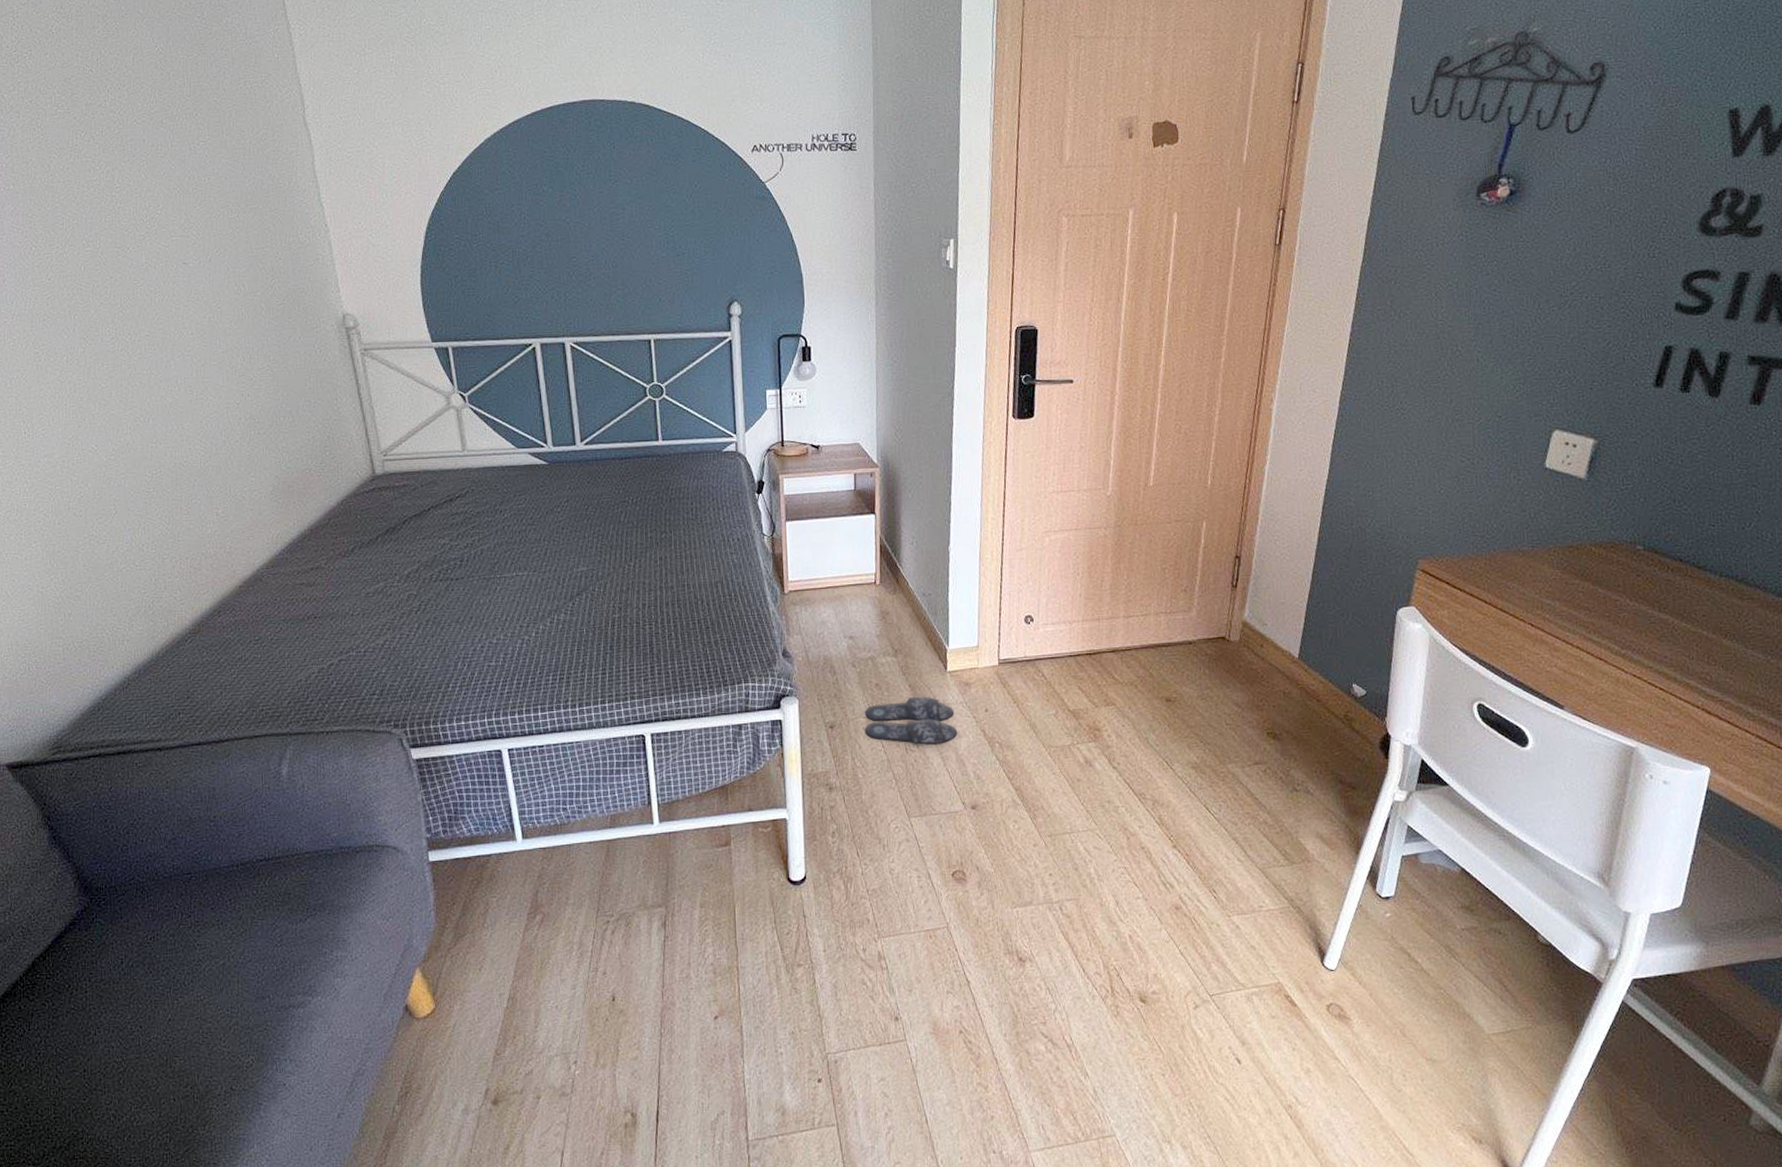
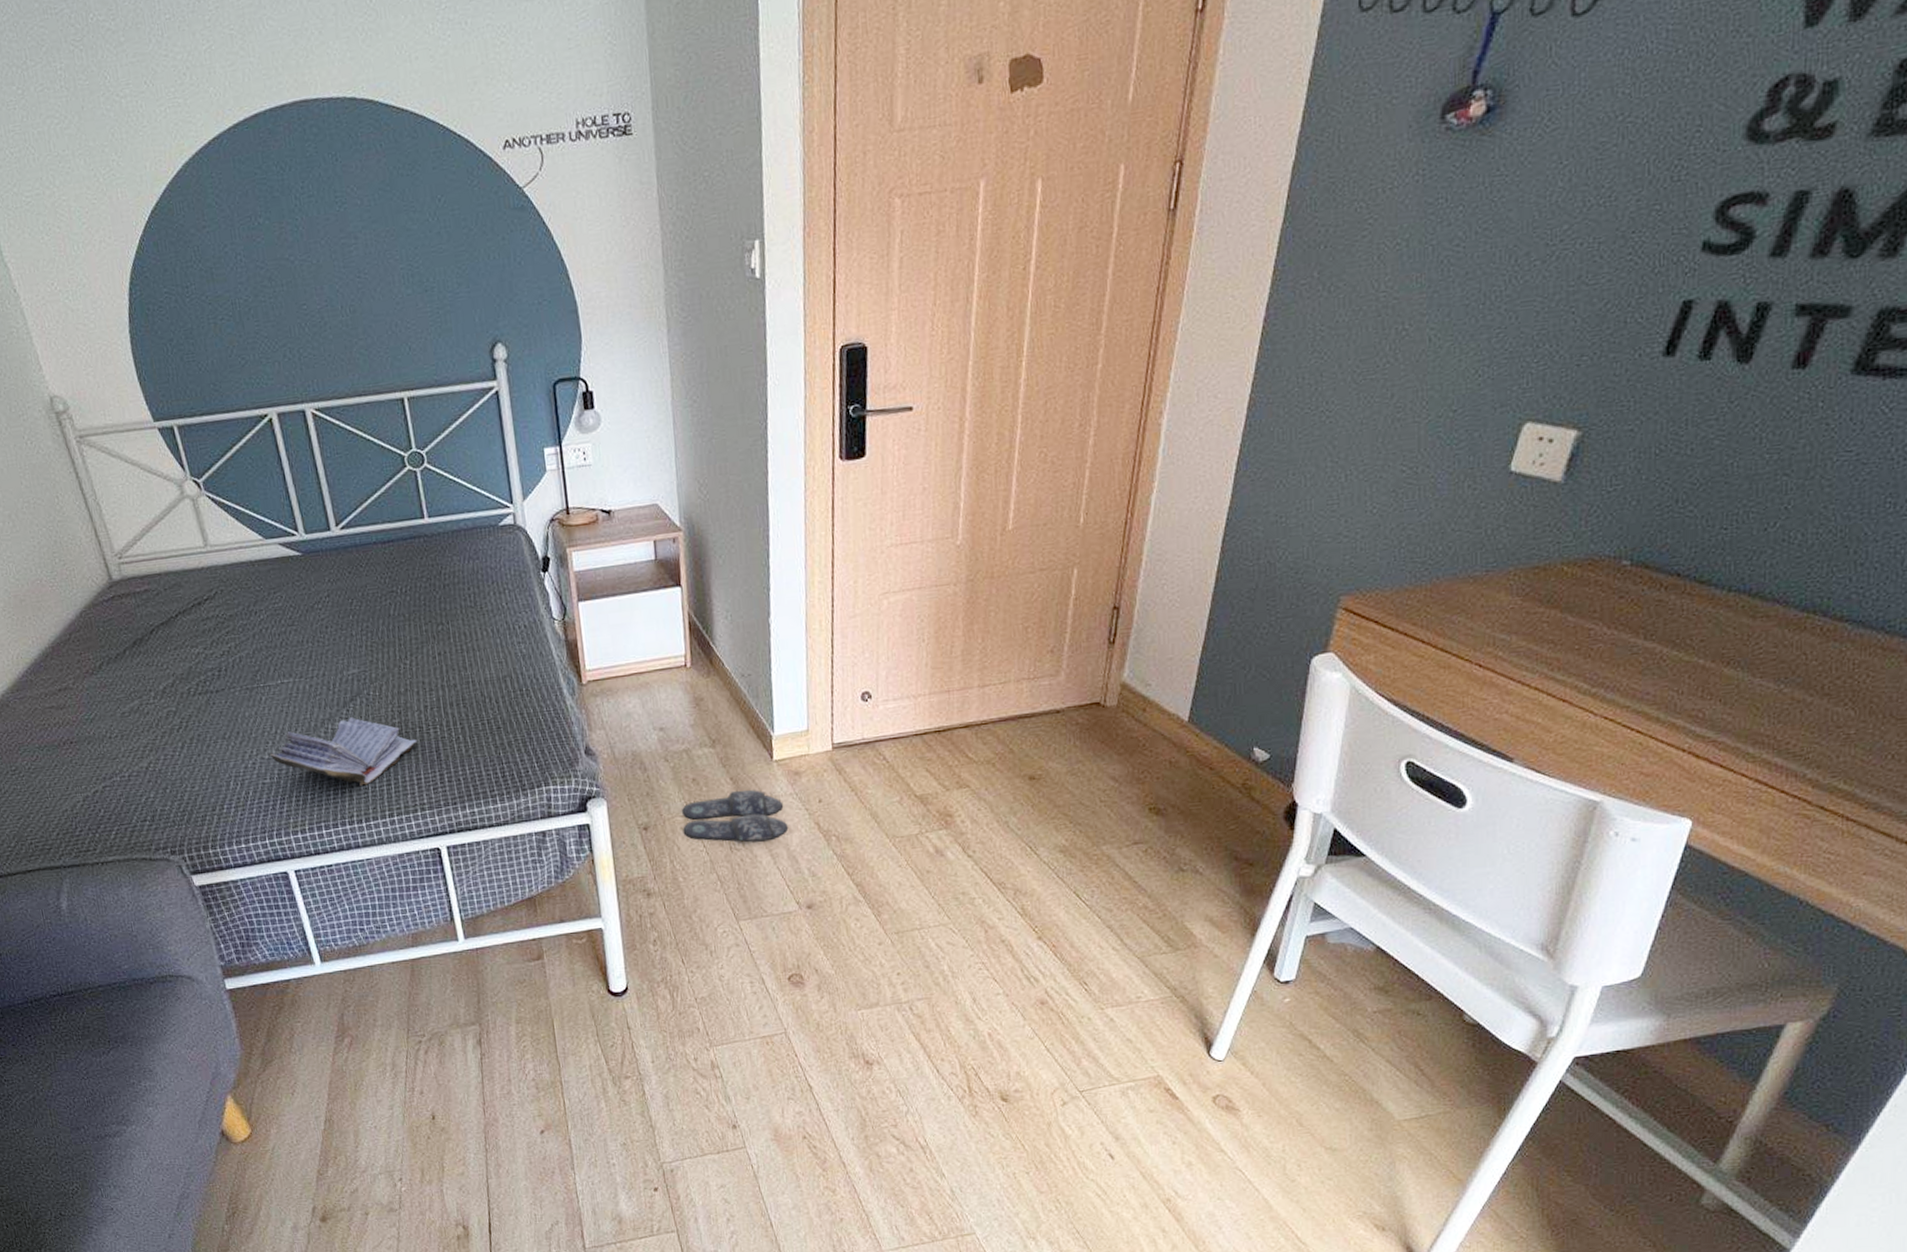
book: none [498,610,633,673] -> present [270,717,417,786]

